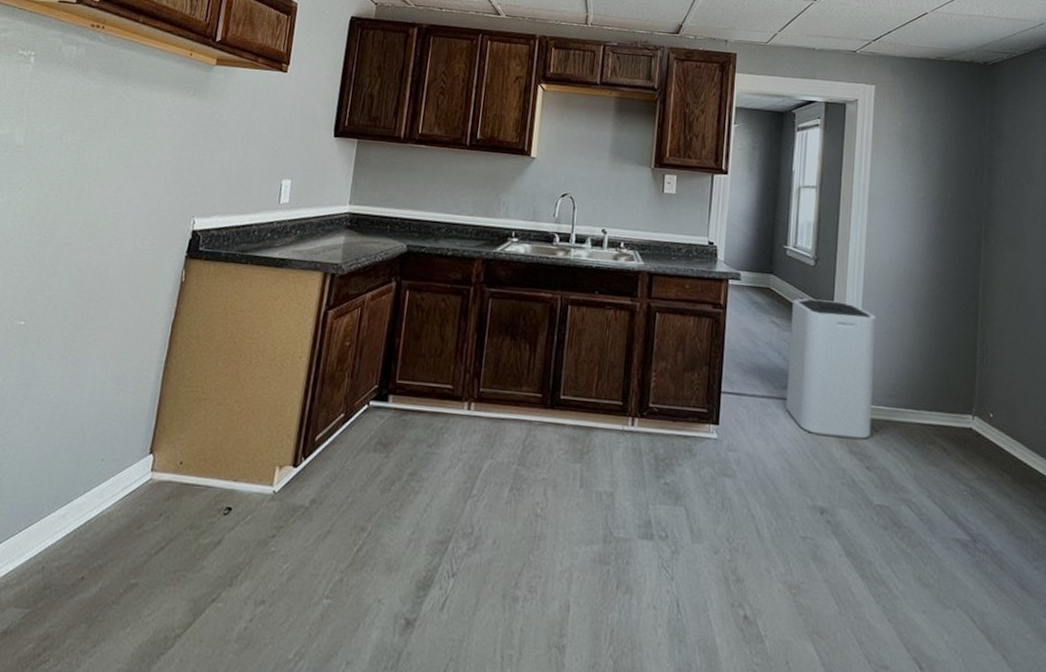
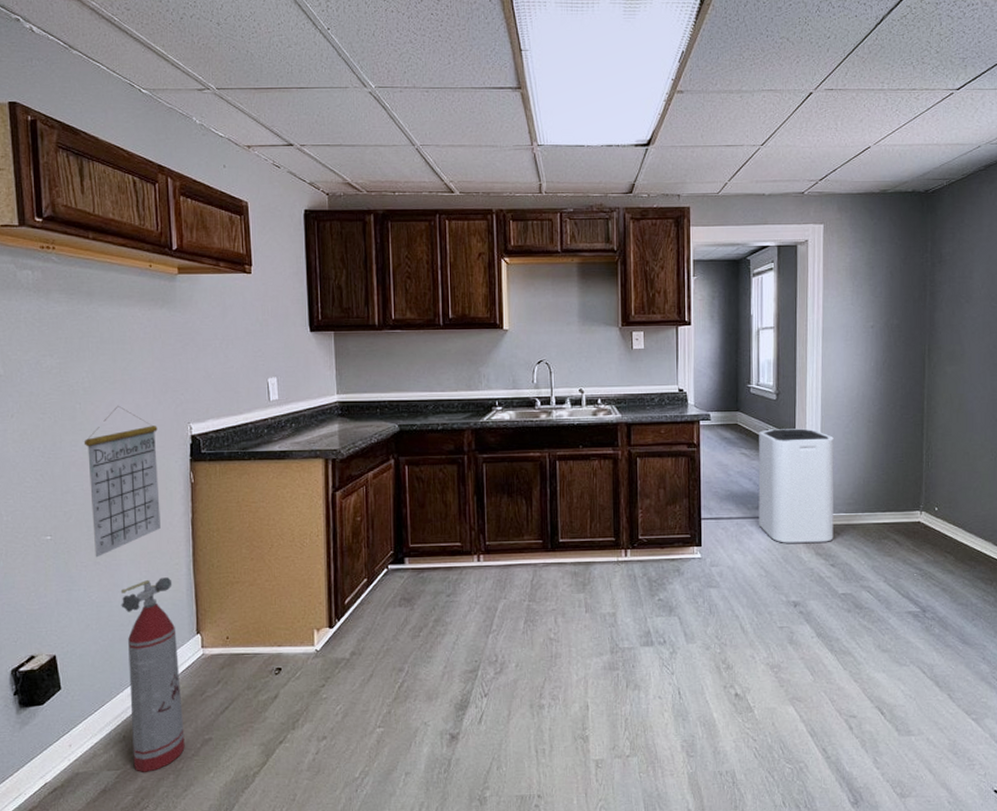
fire extinguisher: none [45,383,138,616] -> present [120,577,185,772]
calendar: none [64,190,161,352] -> present [83,405,161,558]

